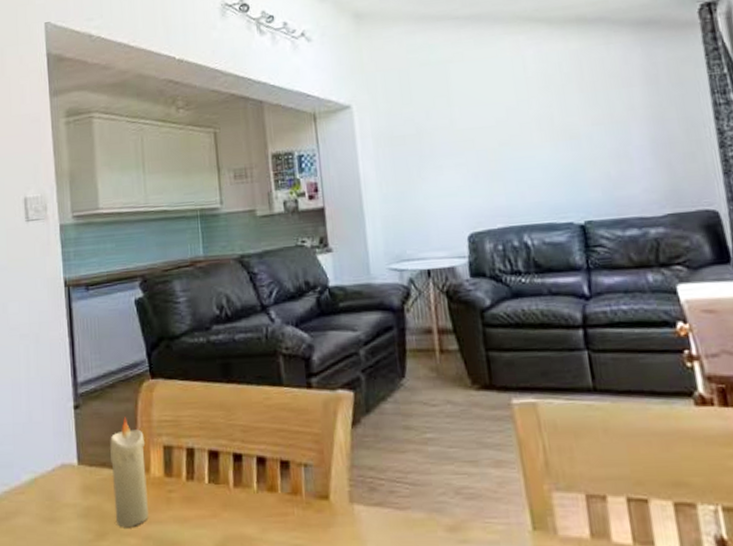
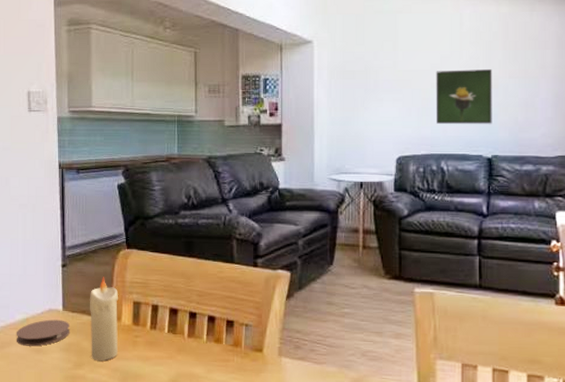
coaster: none [22,477,88,515] -> present [16,319,69,347]
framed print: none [502,117,580,189] -> present [435,69,493,124]

